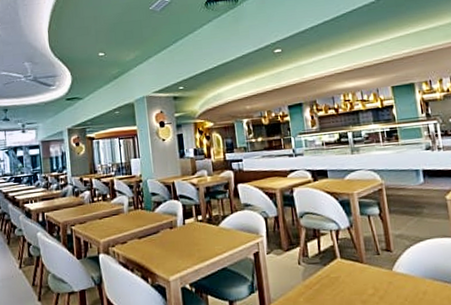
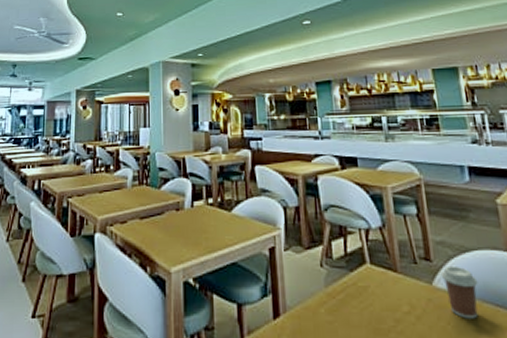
coffee cup: none [399,253,430,295] -> present [440,265,478,319]

